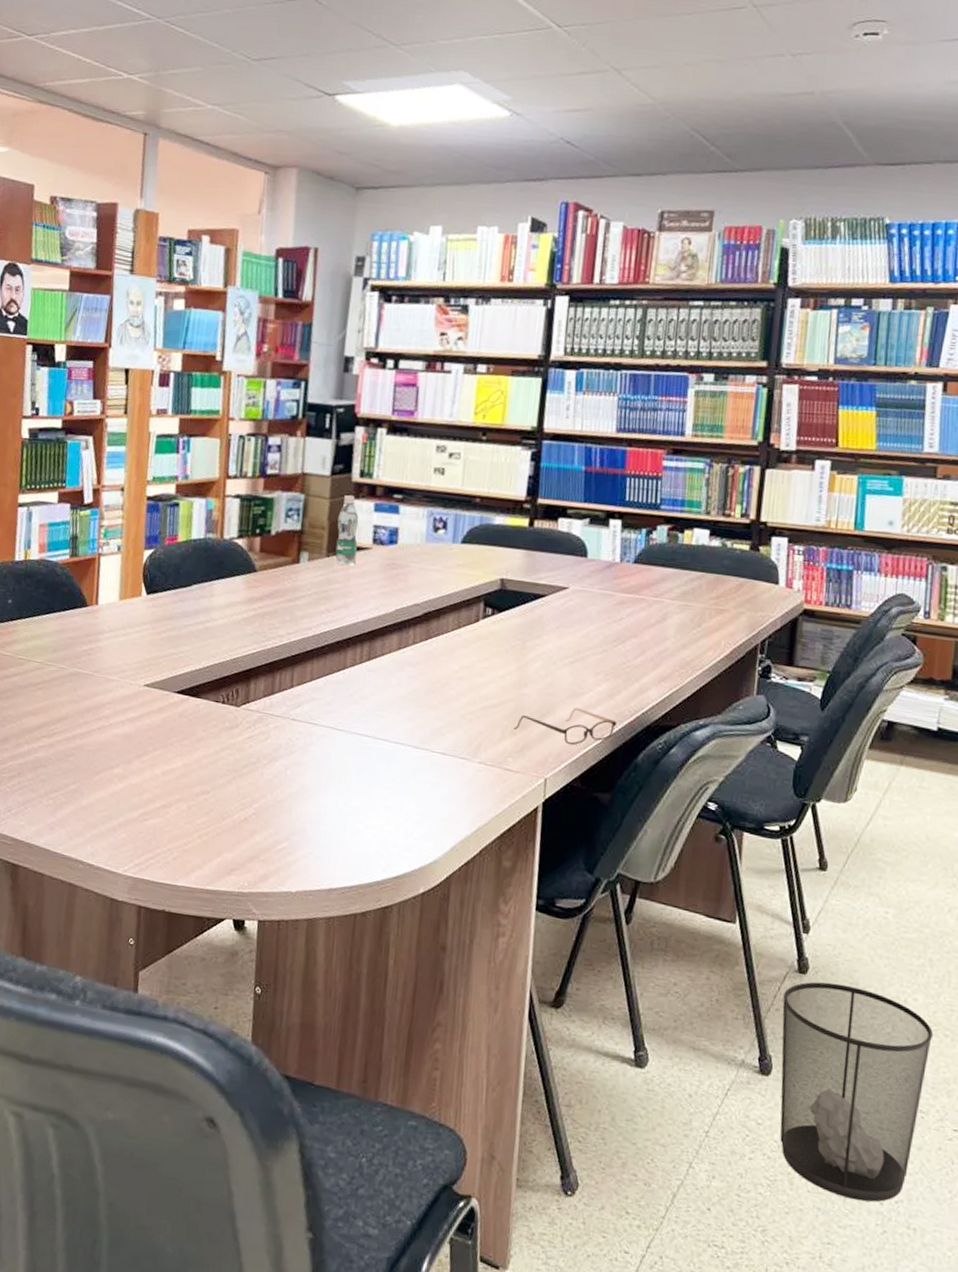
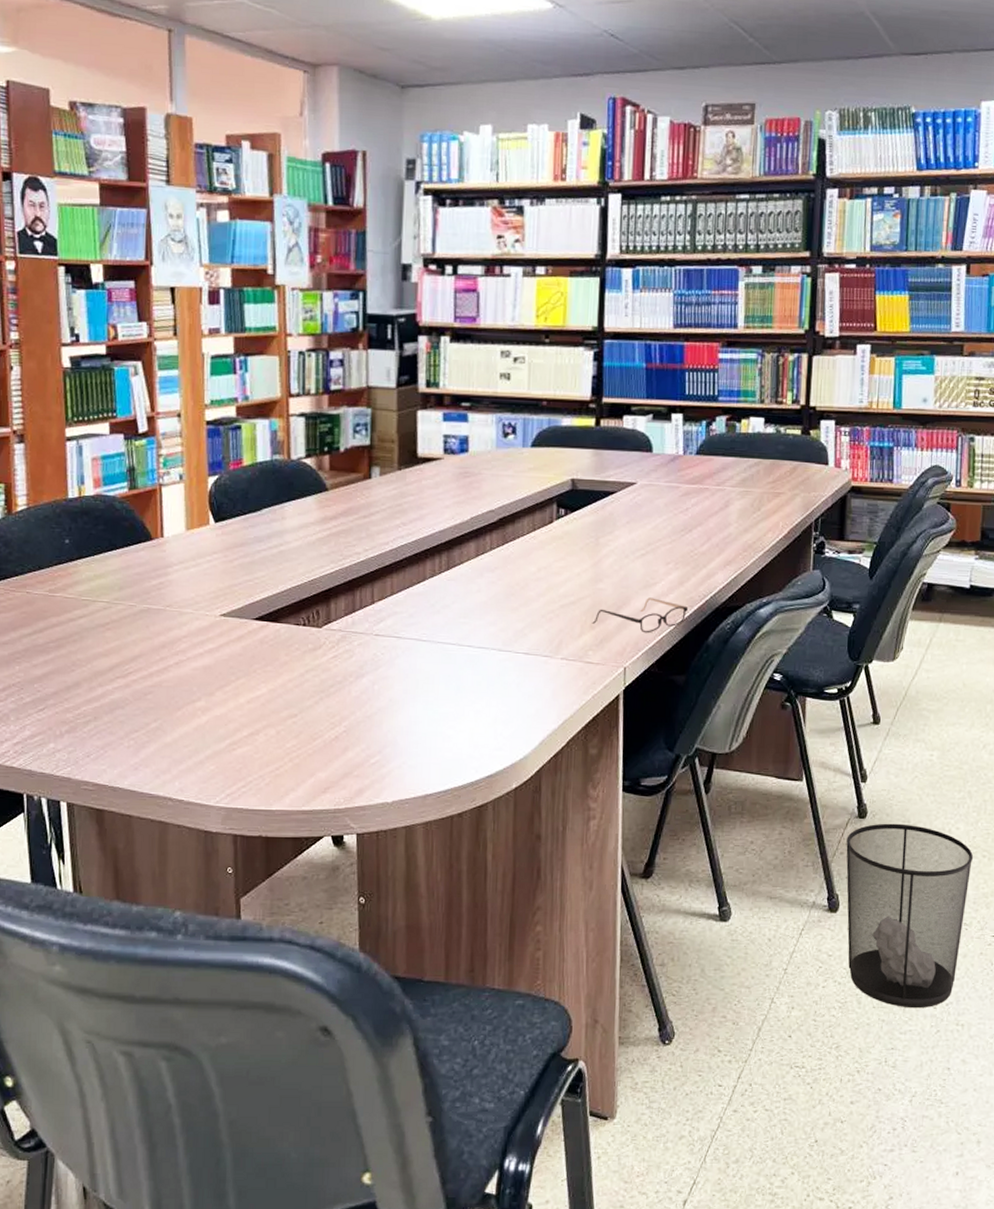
bottle: present [335,494,359,567] -> none [407,405,429,479]

